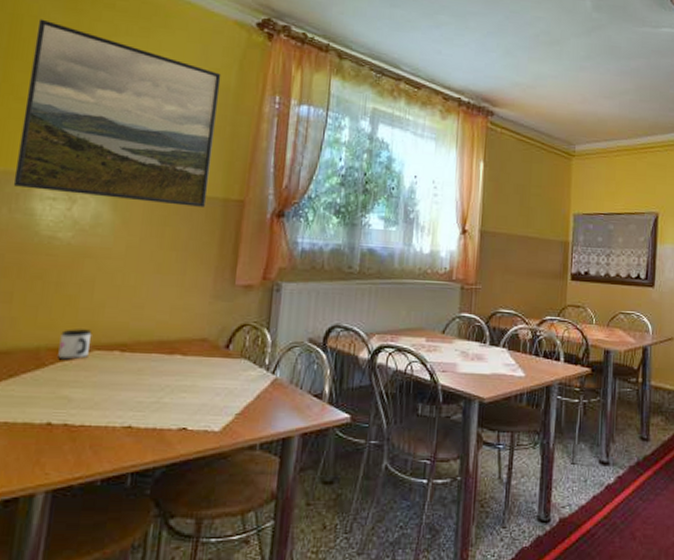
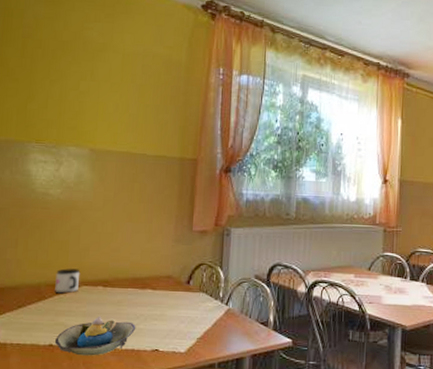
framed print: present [13,19,221,207] -> none [13,11,174,166]
decorative bowl: none [53,387,160,437] -> present [54,315,136,356]

